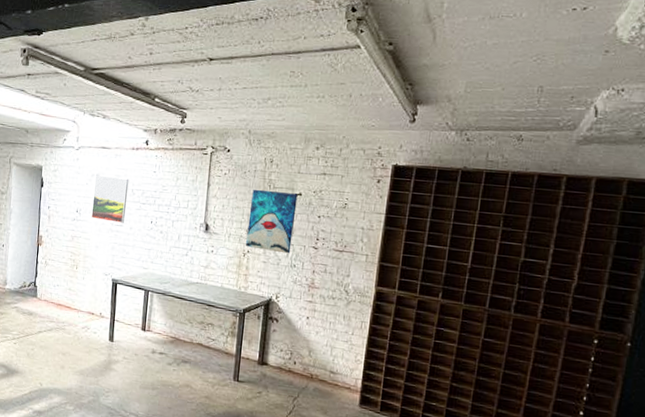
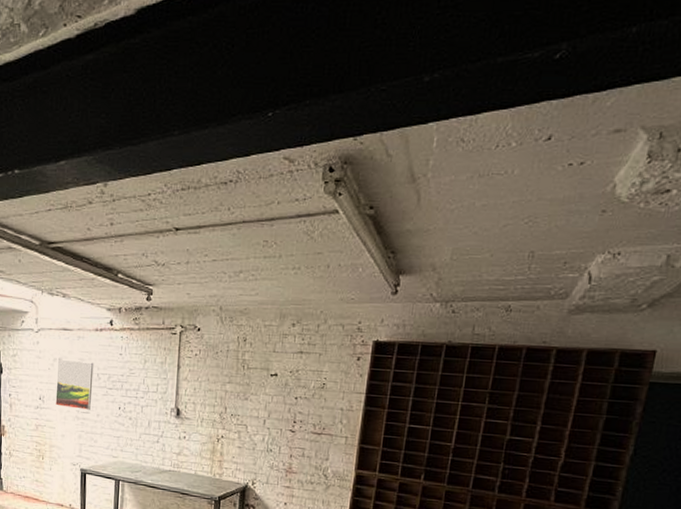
wall art: present [246,189,298,254] -> none [220,370,273,438]

